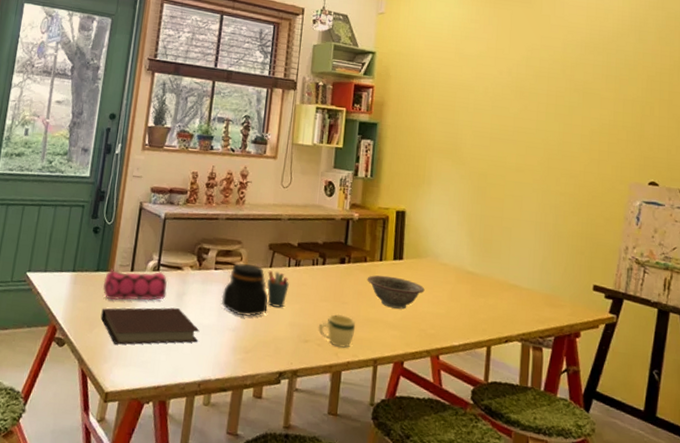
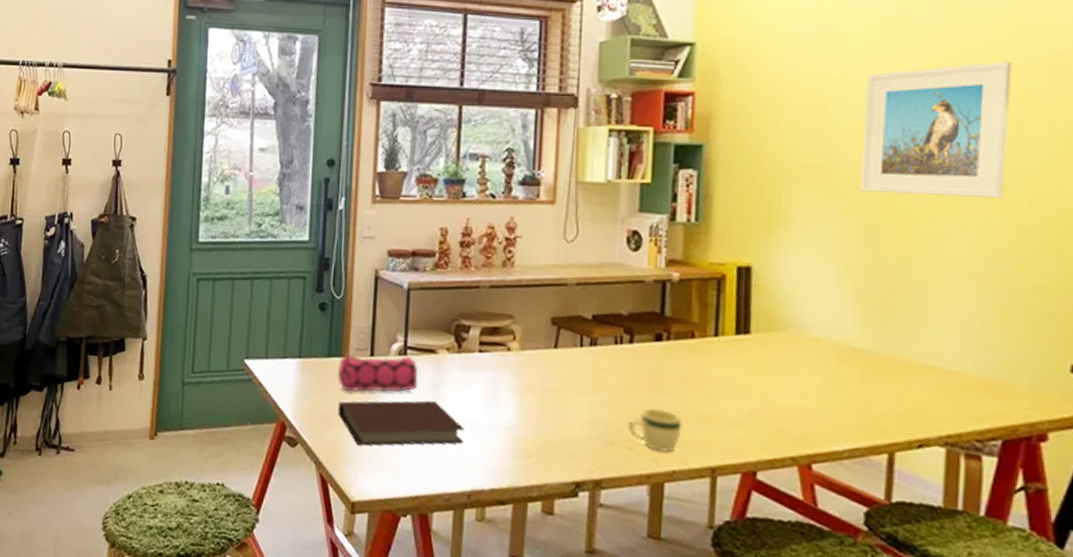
jar: present [221,263,269,317] -> none [490,344,555,412]
pen holder: present [267,271,289,308] -> none [551,352,583,400]
decorative bowl: present [367,275,425,309] -> none [696,355,786,402]
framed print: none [474,83,562,172] -> present [861,61,1012,198]

